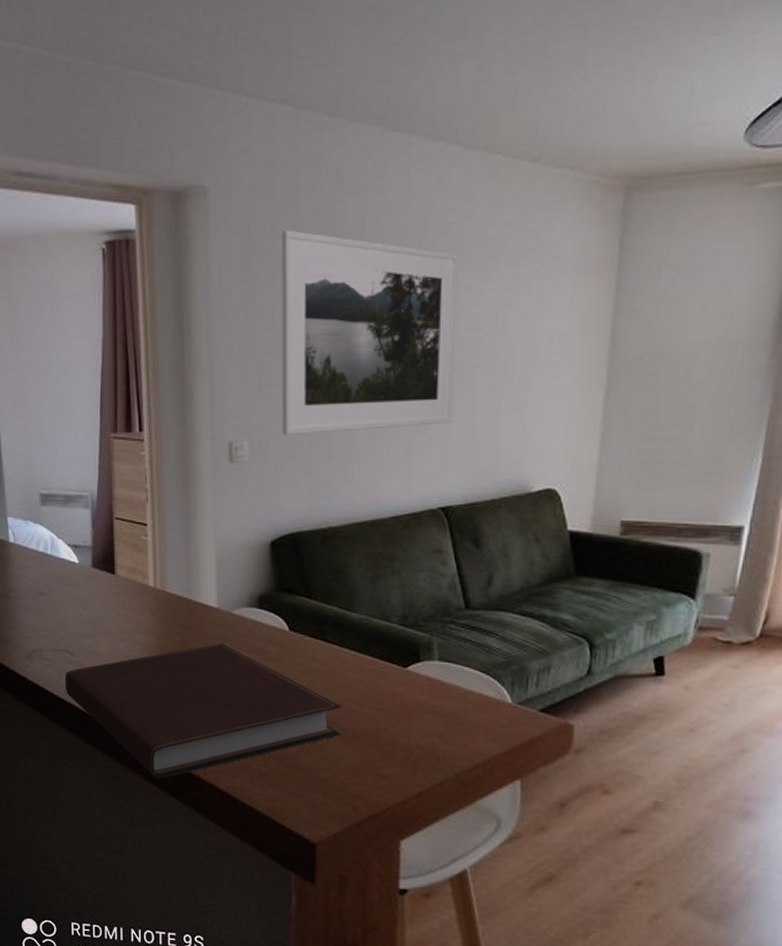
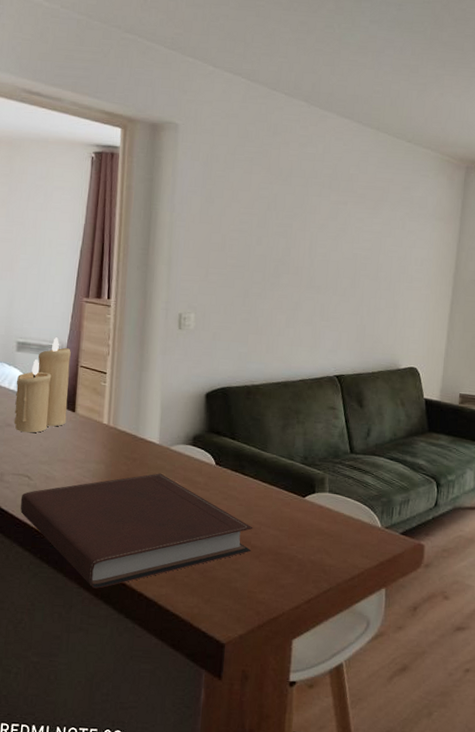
candle: none [44,485,106,602] -> present [14,337,71,433]
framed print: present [281,230,458,436] -> none [221,163,356,314]

